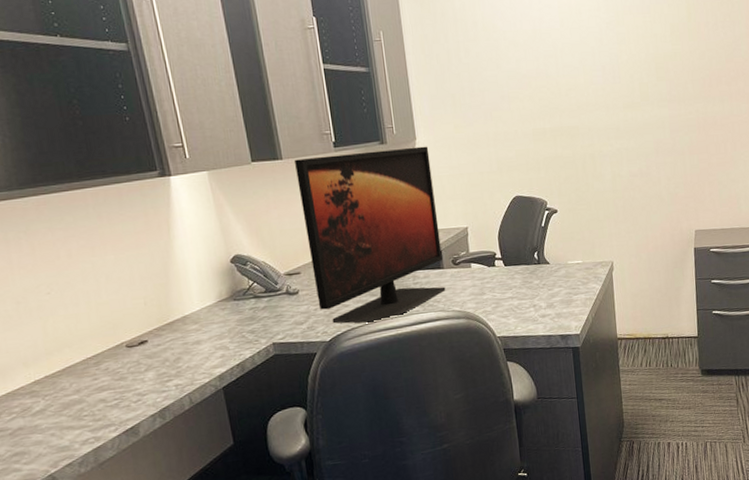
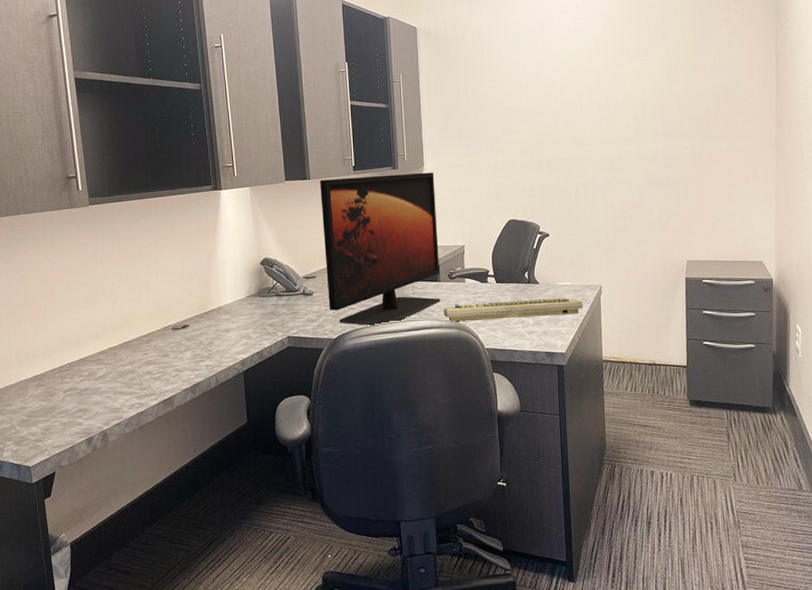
keyboard: none [449,277,596,311] -> present [443,298,583,322]

